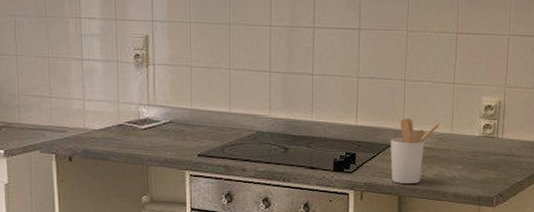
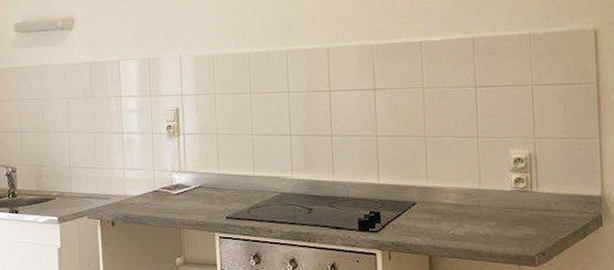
utensil holder: present [391,118,439,184] -> none [416,174,466,242]

